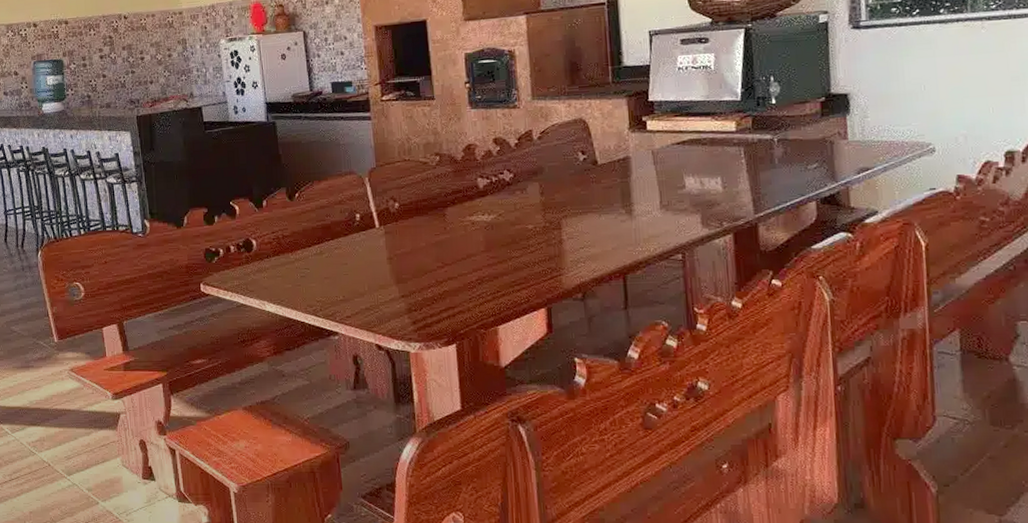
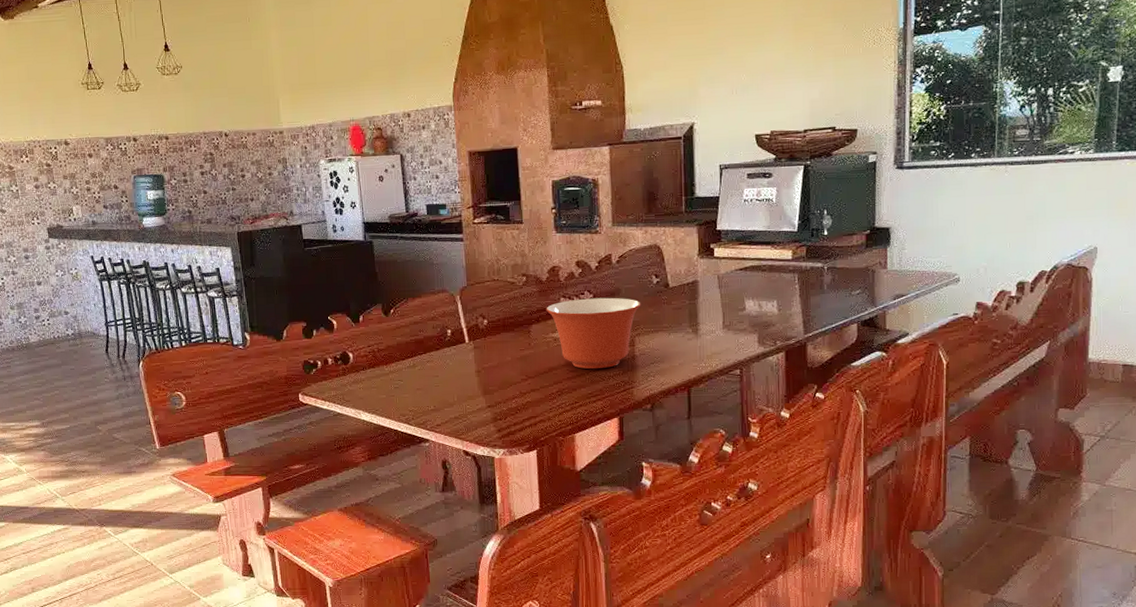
mixing bowl: none [462,176,567,255] -> present [546,297,641,370]

